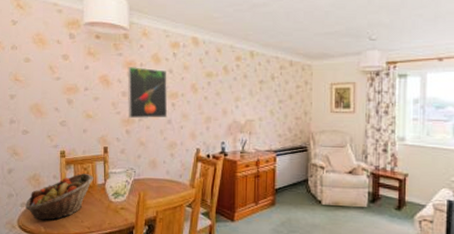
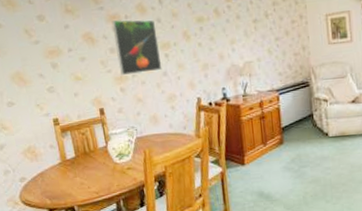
fruit basket: present [25,174,94,220] -> none [25,138,95,193]

